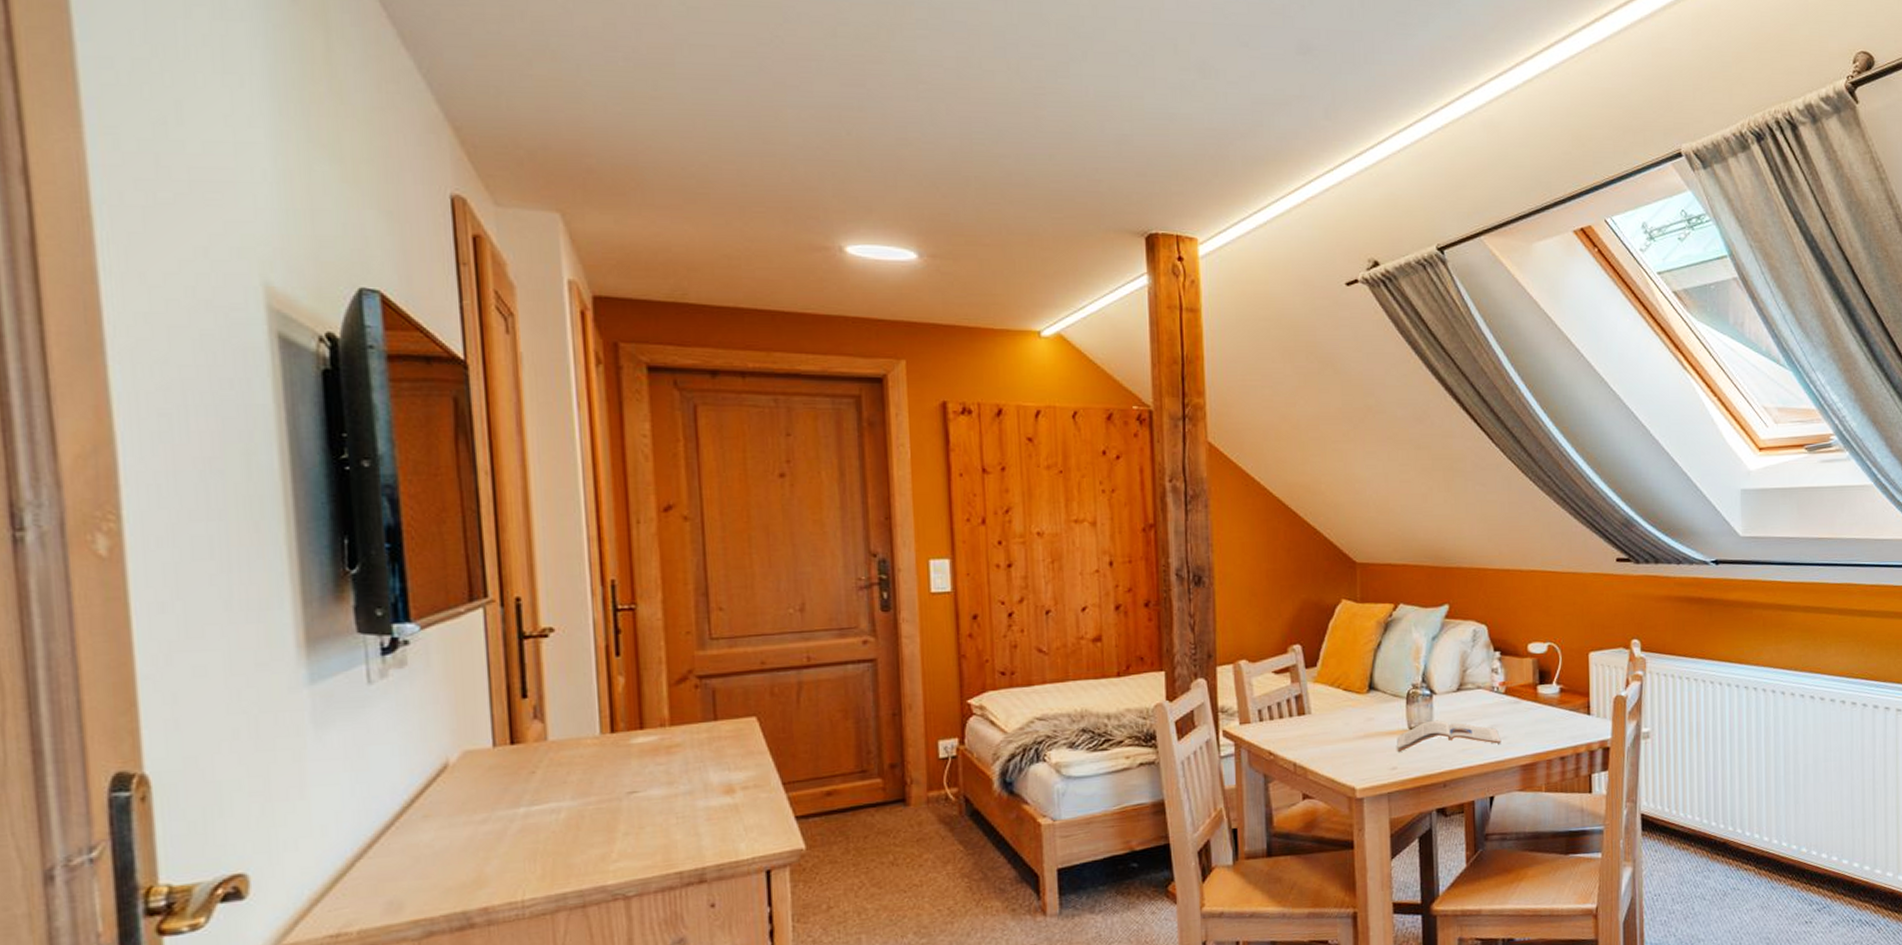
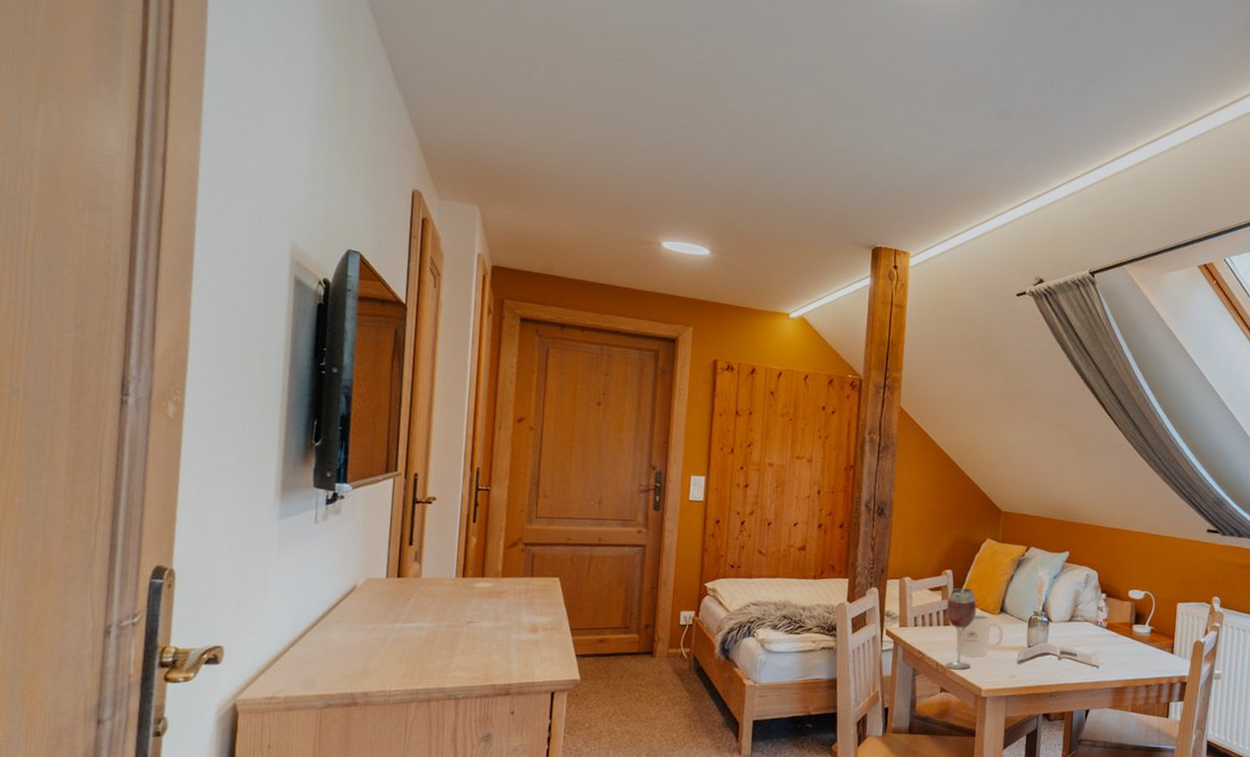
wineglass: none [1299,665,1339,769] -> present [946,587,977,669]
mug: none [1314,696,1376,751] -> present [955,614,1003,657]

